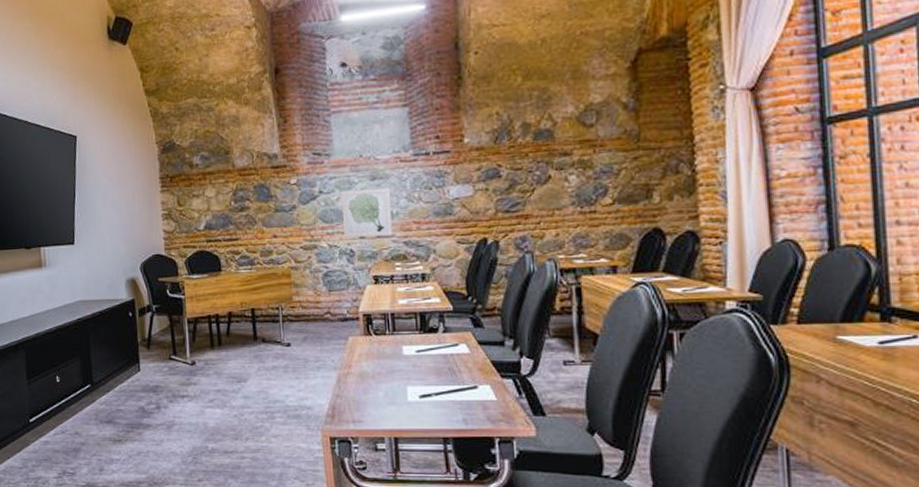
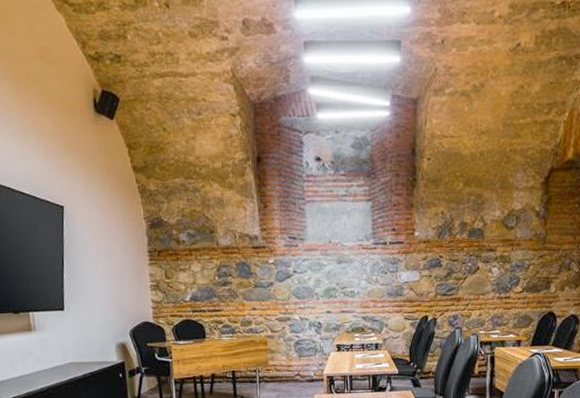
wall art: present [342,188,392,238] -> none [312,271,353,312]

